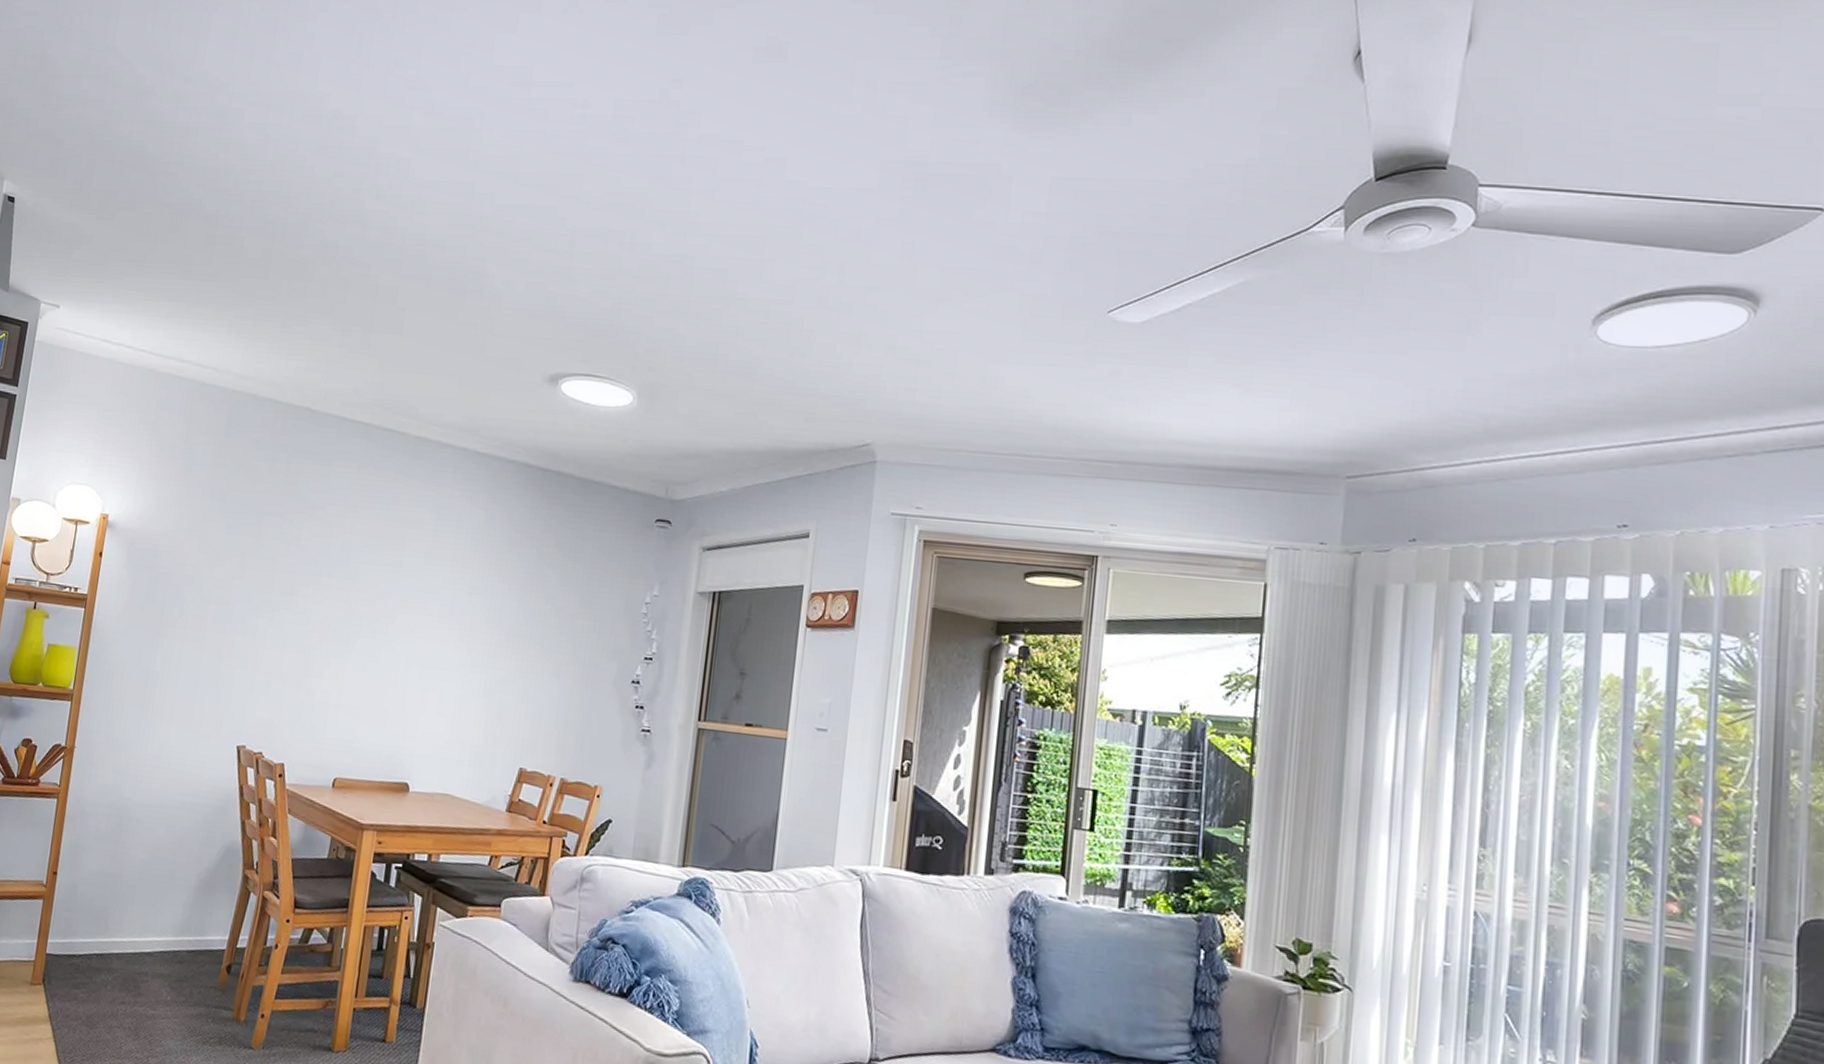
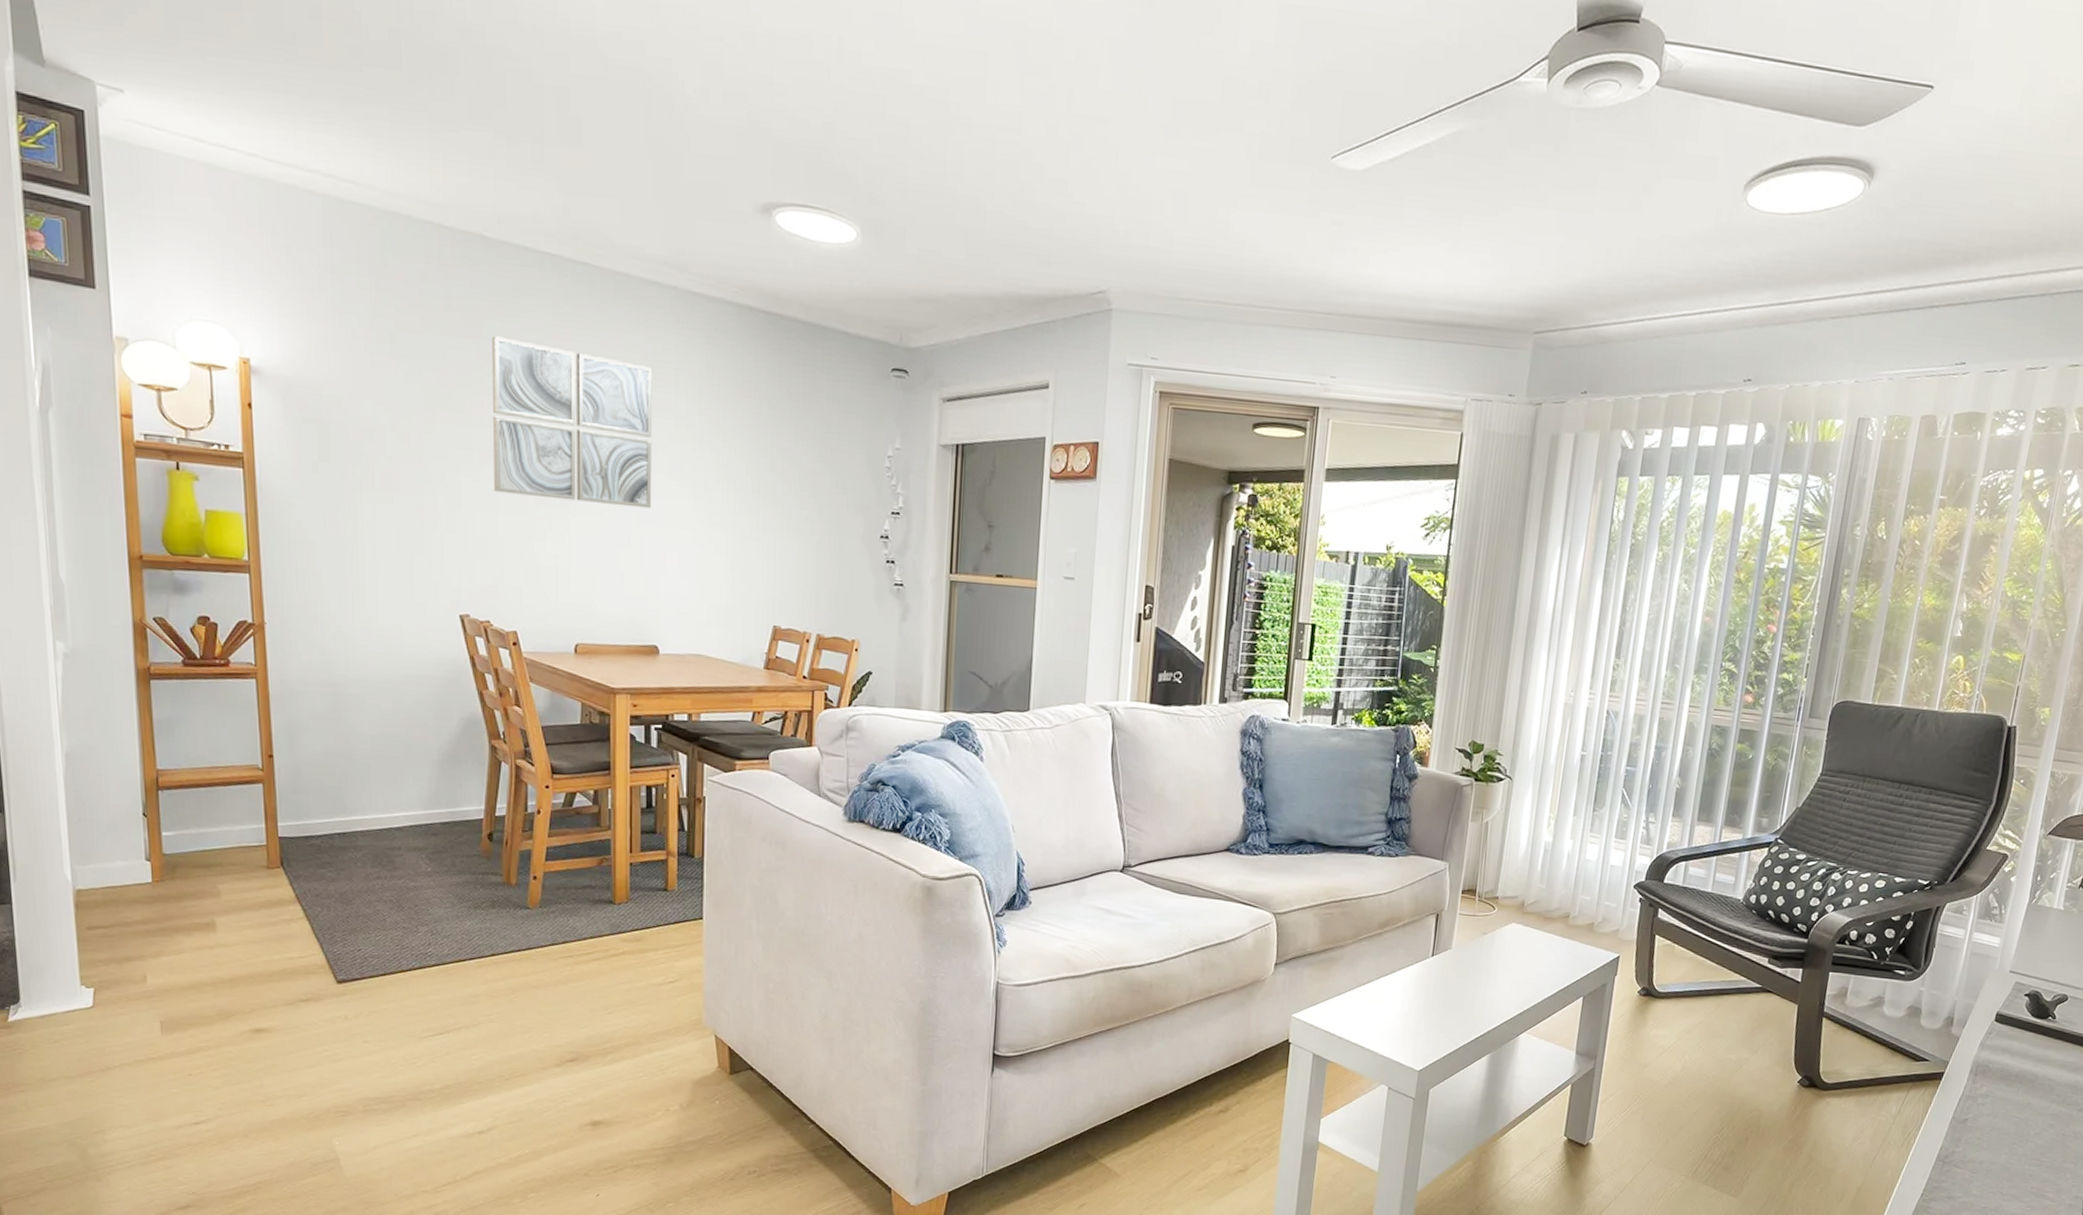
wall art: none [285,493,436,650] -> present [491,336,653,509]

